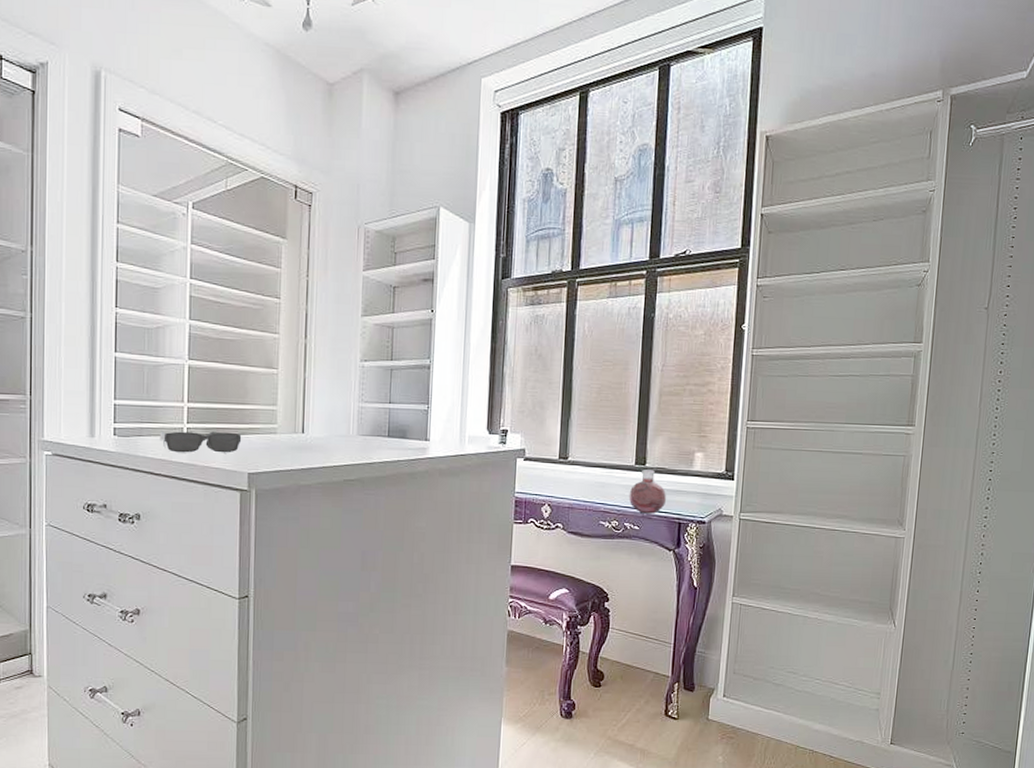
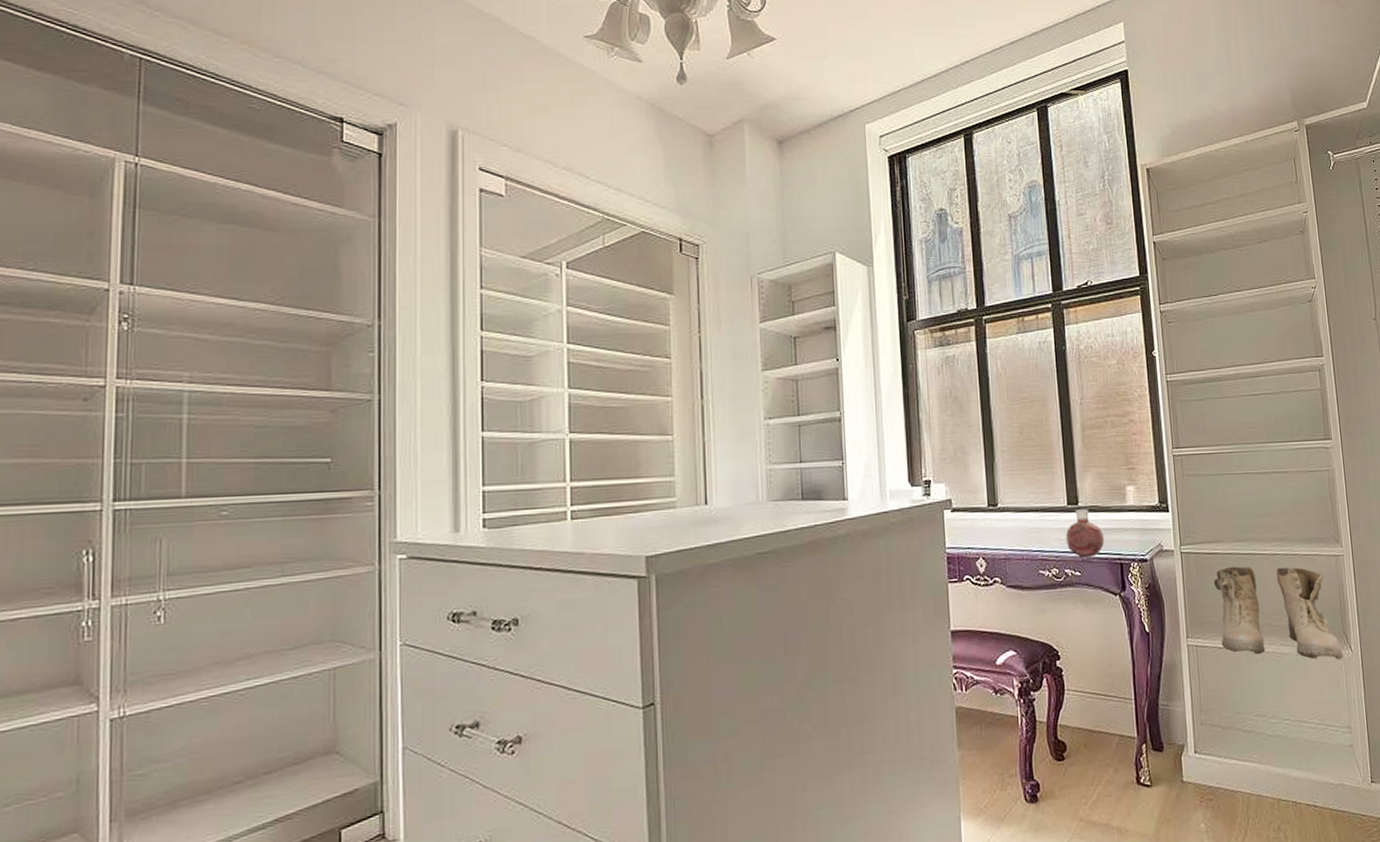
sunglasses: present [159,431,242,453] -> none [538,511,636,541]
boot: none [766,537,885,633] -> present [1213,566,1343,660]

